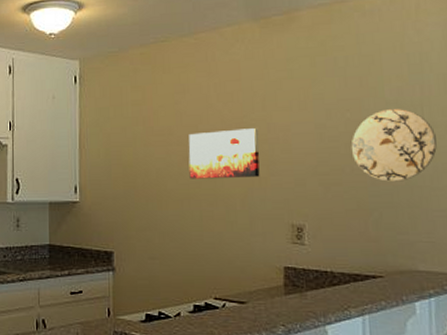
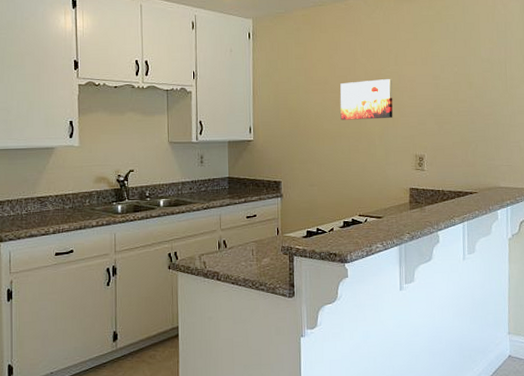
decorative plate: present [351,109,437,182] -> none [457,65,514,121]

